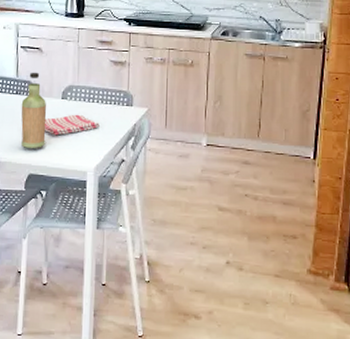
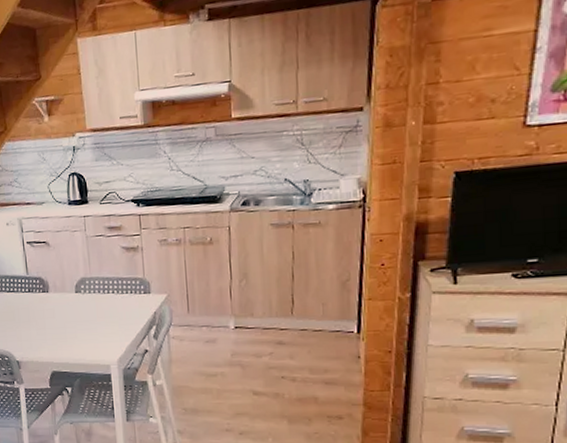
bottle: present [21,72,46,148] -> none [35,267,65,346]
dish towel: present [44,114,100,136] -> none [60,307,118,331]

